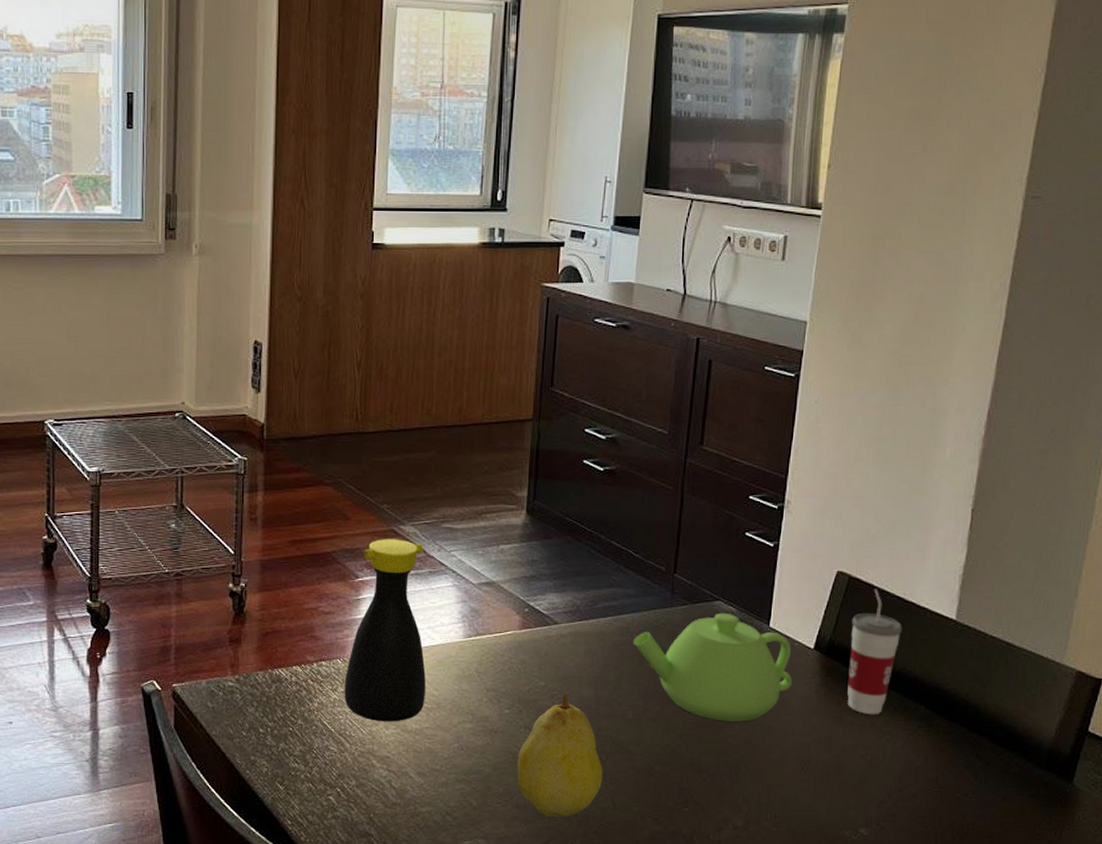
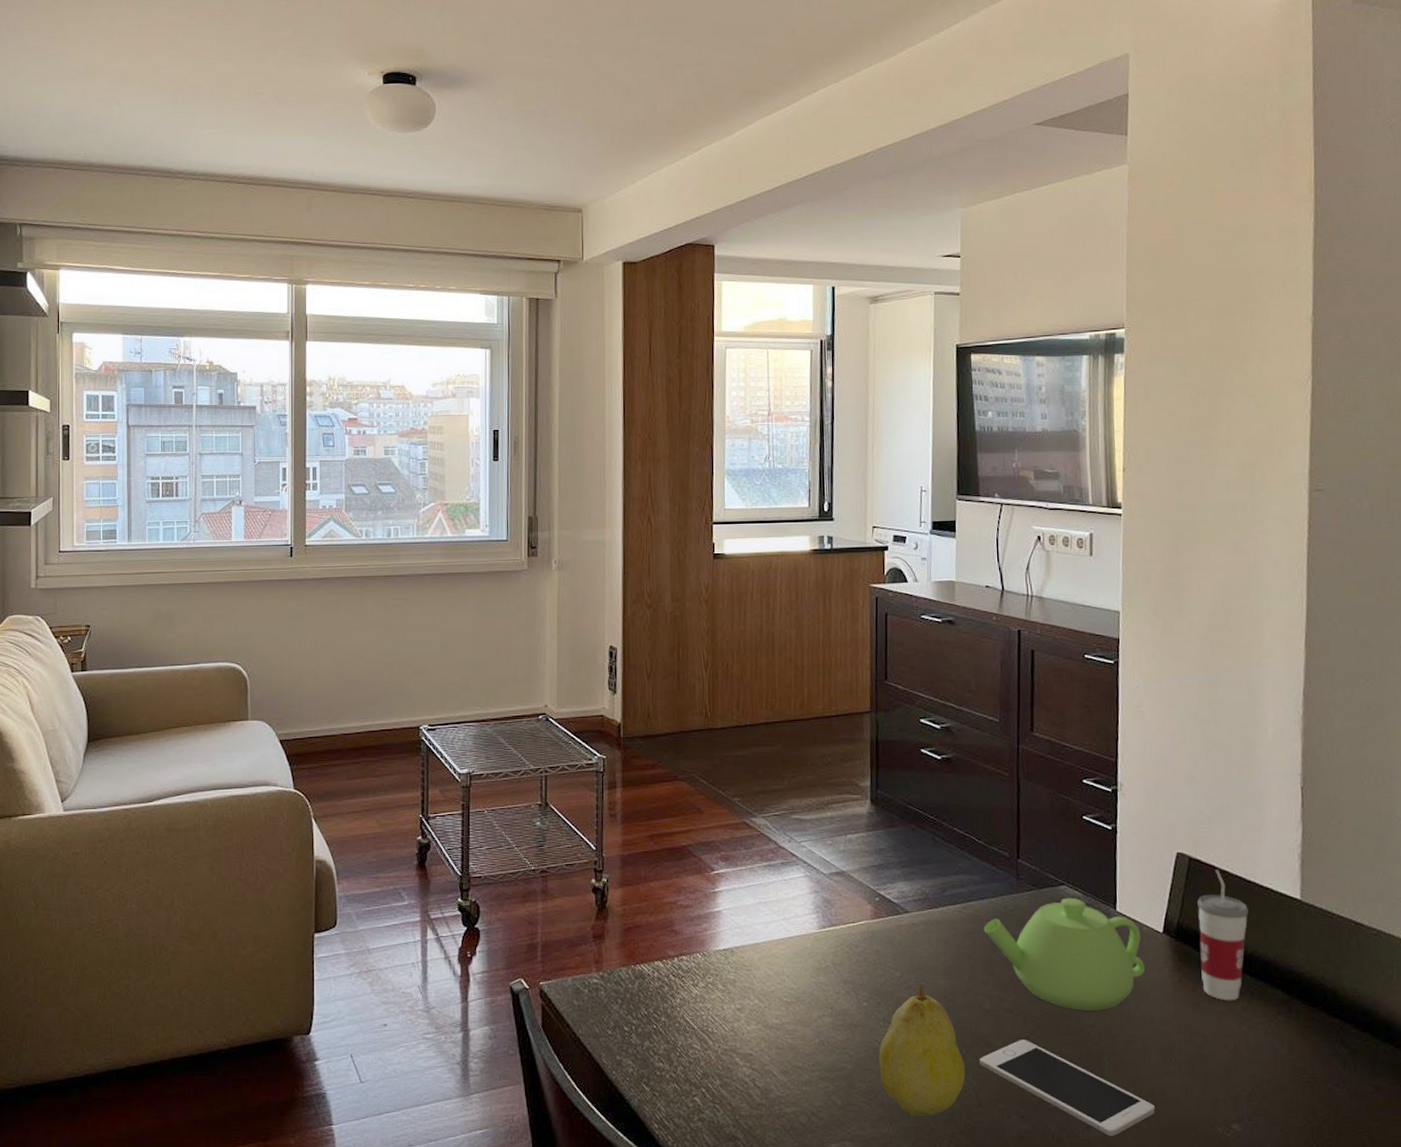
bottle: present [344,539,426,722] -> none [705,831,784,1018]
cell phone: none [617,748,787,838] -> present [979,1040,1156,1136]

